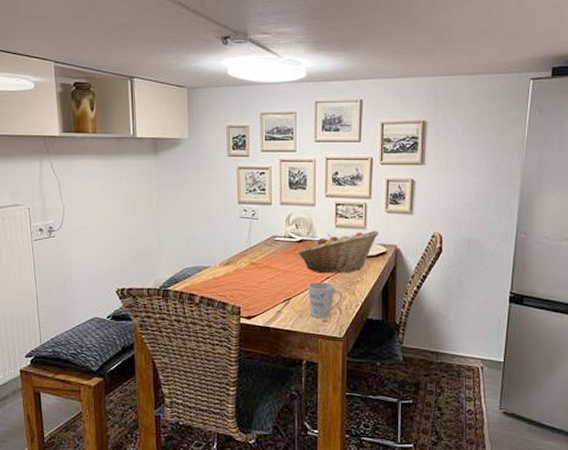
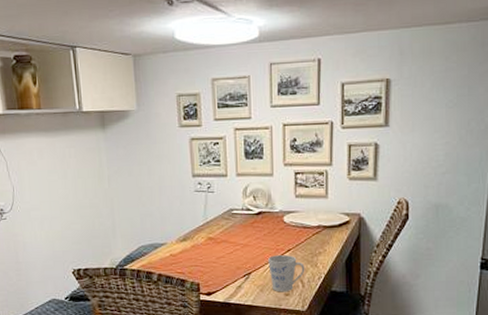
fruit basket: present [298,230,378,274] -> none [257,198,341,246]

